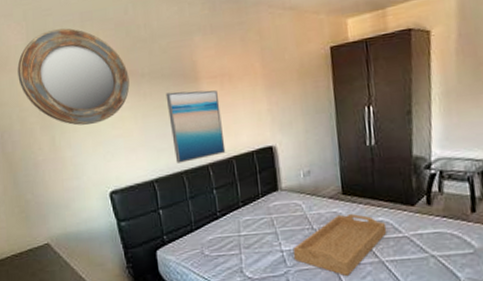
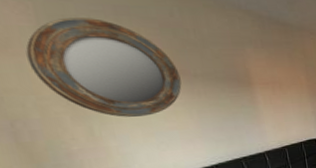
wall art: present [165,90,226,163] -> none [220,93,279,152]

